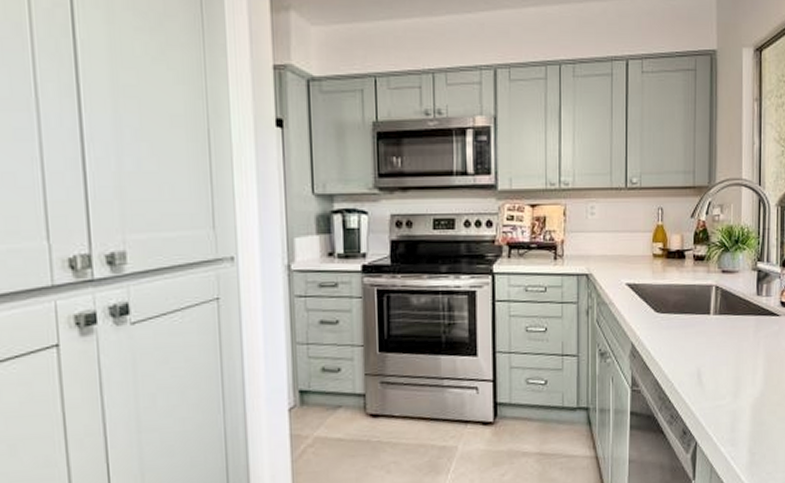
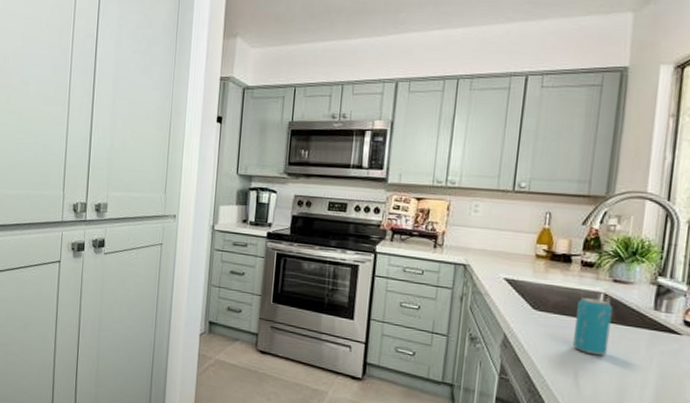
beverage can: none [694,292,723,350] -> present [573,298,613,356]

